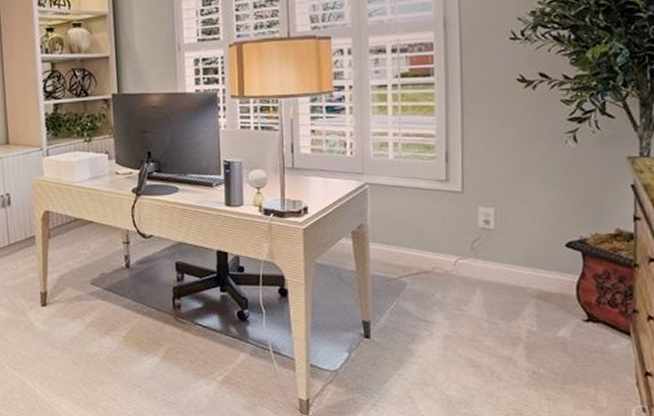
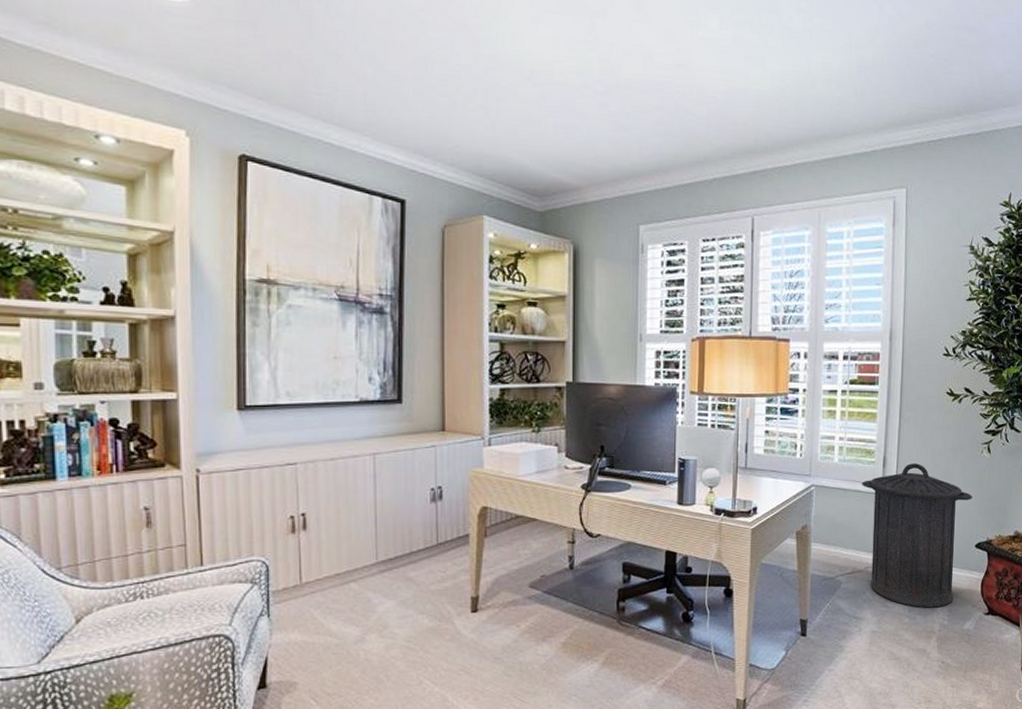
trash can: none [422,157,558,313] -> present [862,463,973,608]

